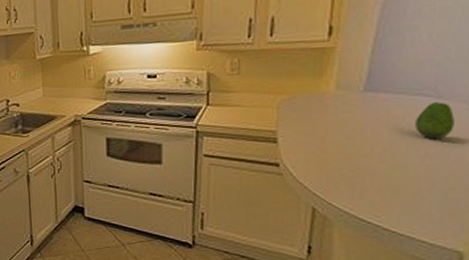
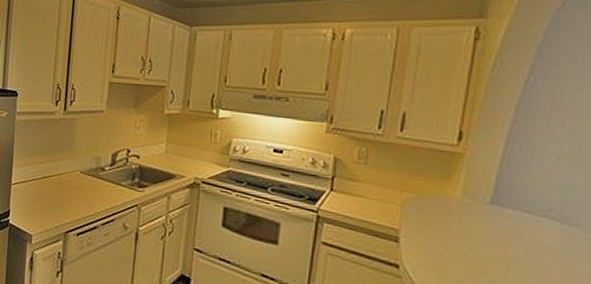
fruit: present [415,102,454,139] -> none [540,227,580,267]

